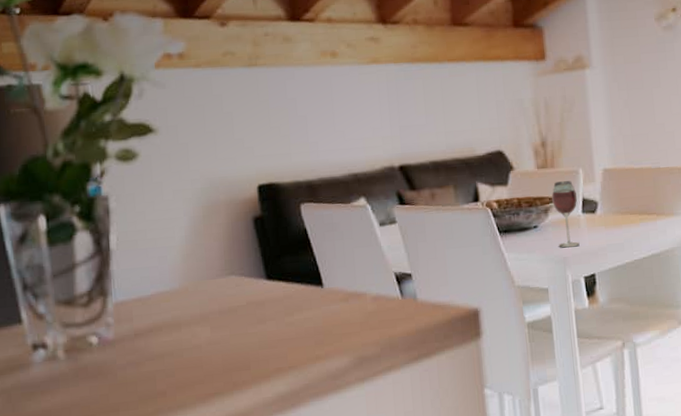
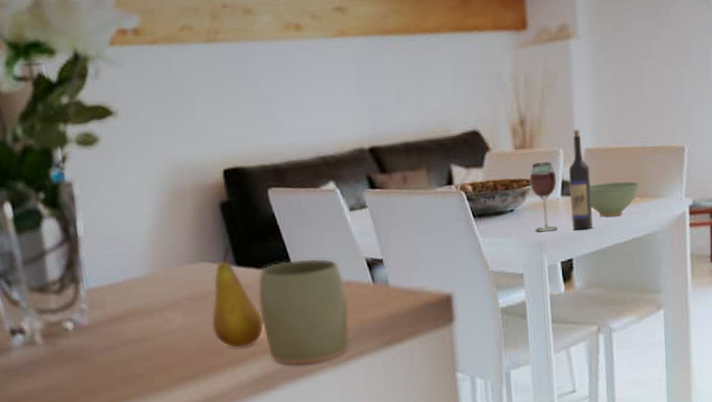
fruit: none [239,260,291,363] -> present [211,246,264,347]
mug: none [287,272,378,381] -> present [257,258,350,365]
wine bottle: none [588,150,614,246] -> present [568,129,593,230]
bowl: none [609,200,656,234] -> present [590,181,640,217]

